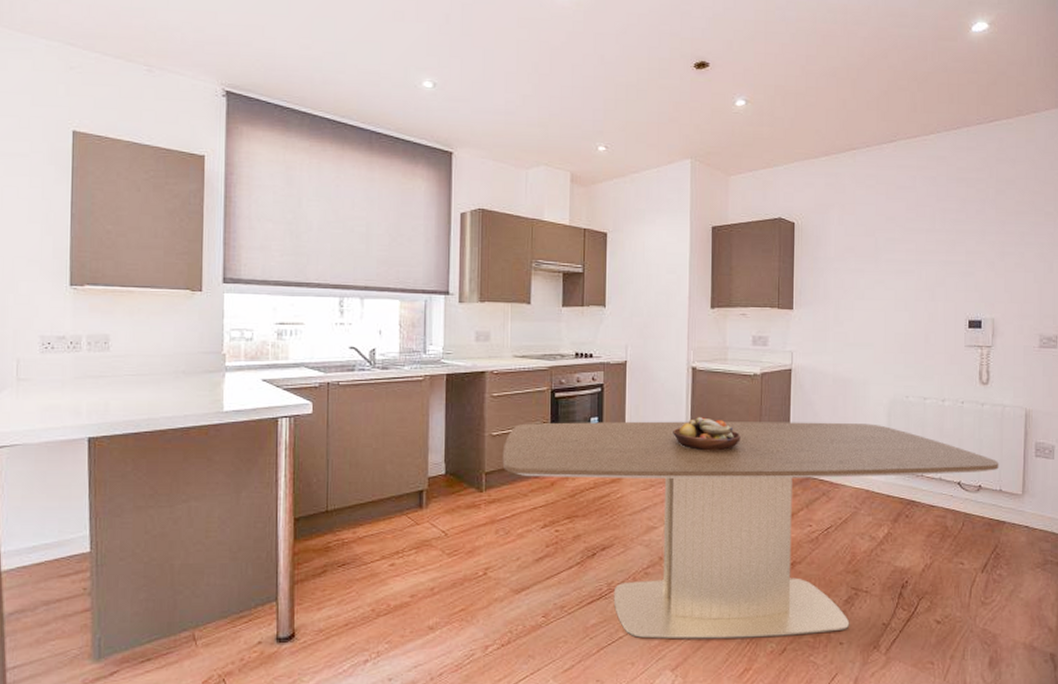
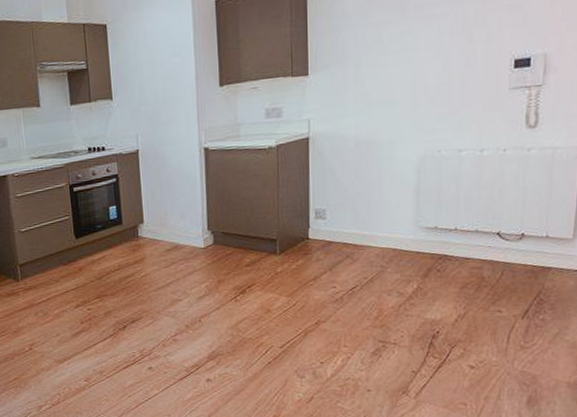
dining table: present [502,421,999,639] -> none [32,183,546,394]
fruit bowl: present [673,417,741,451] -> none [189,195,258,227]

